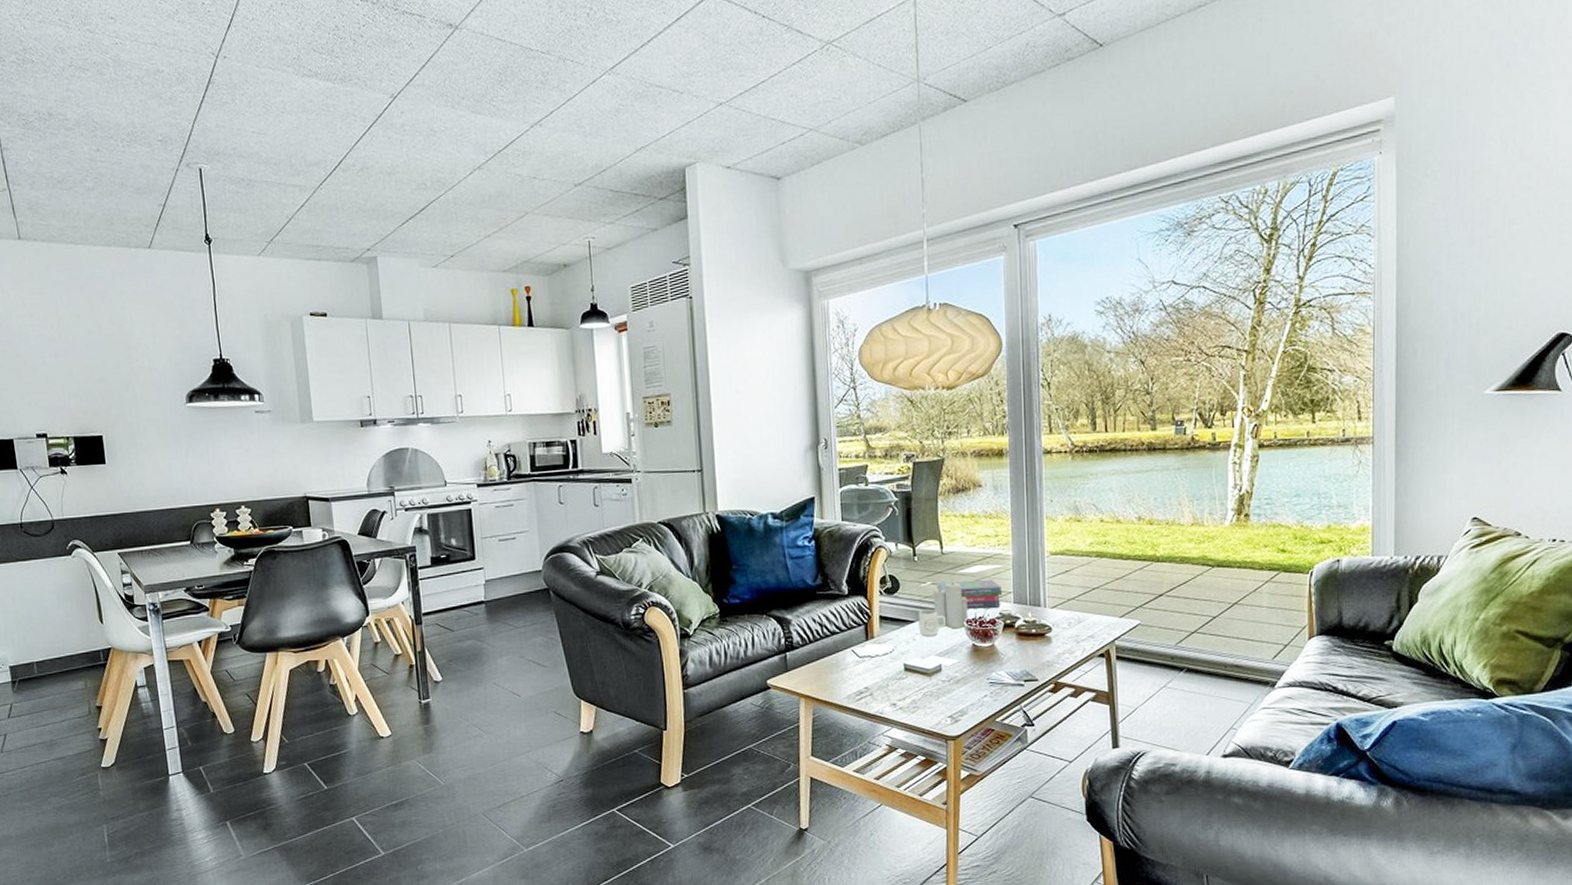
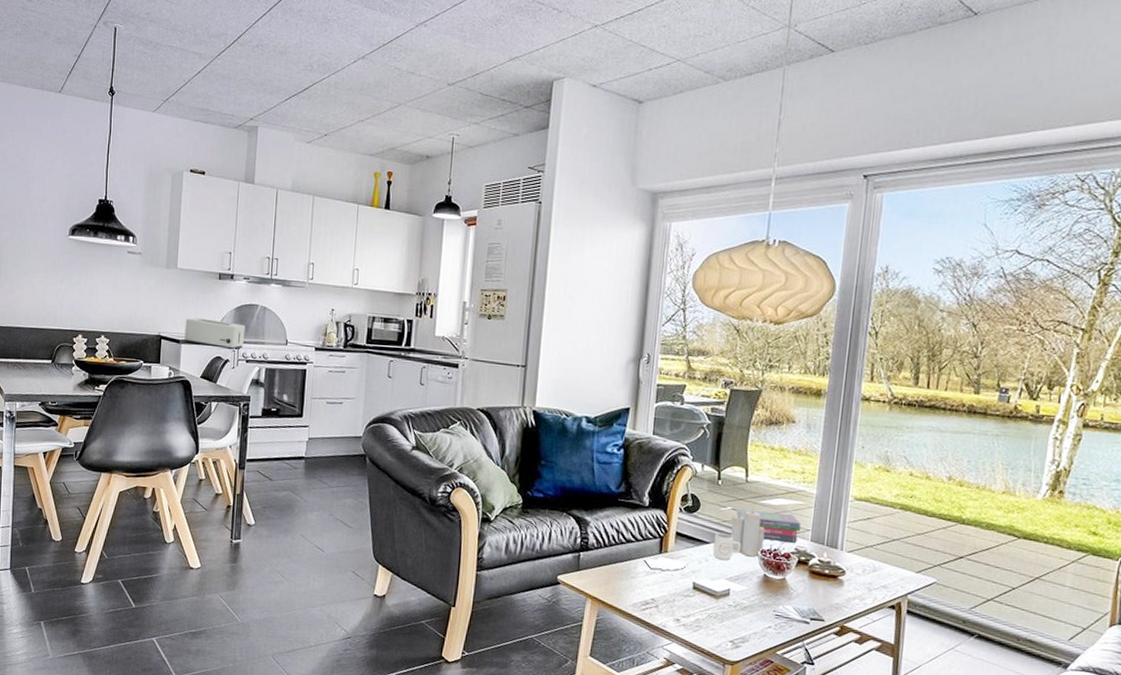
toaster: none [331,470,400,501] -> present [184,317,245,350]

